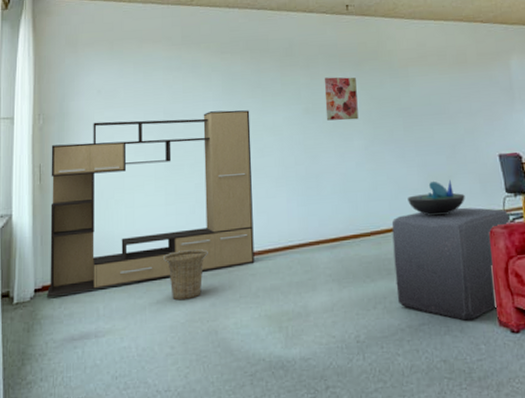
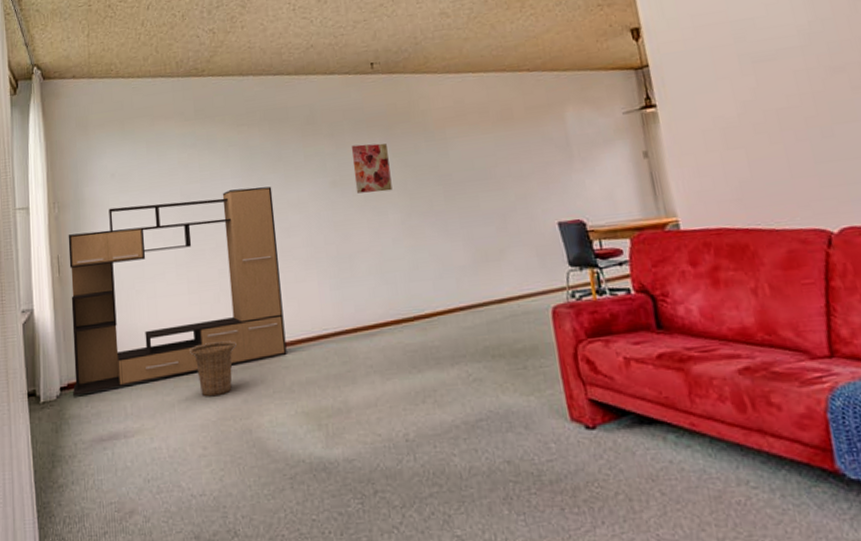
cube: present [391,207,510,321] -> none [437,285,577,415]
decorative bowl: present [407,179,465,216] -> none [453,253,521,296]

